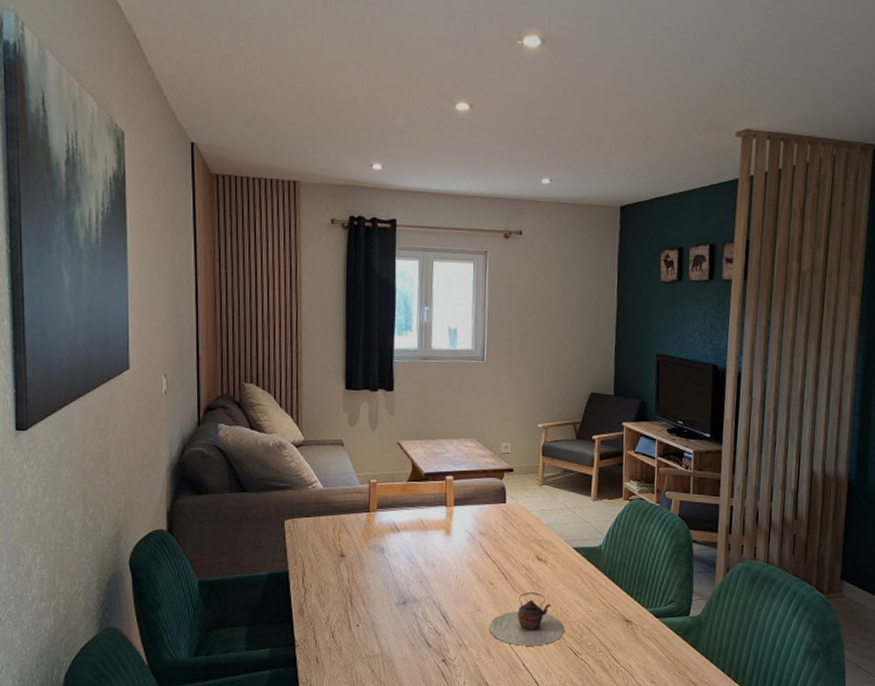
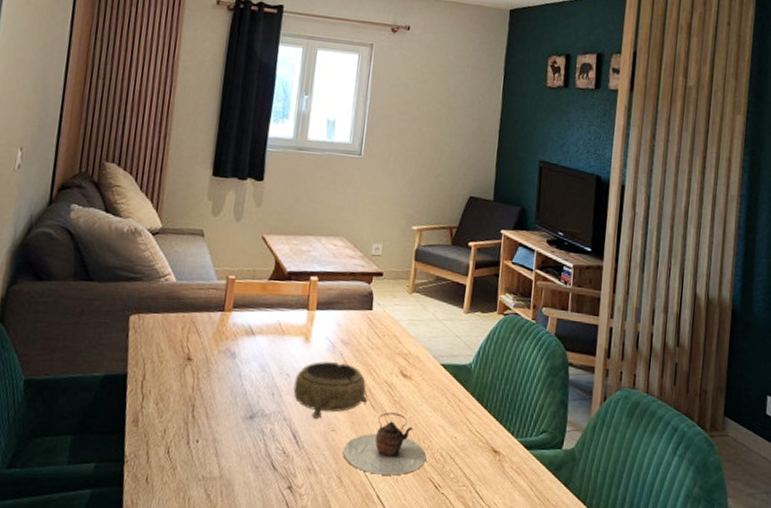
decorative bowl: none [439,551,508,601] -> present [293,361,368,419]

